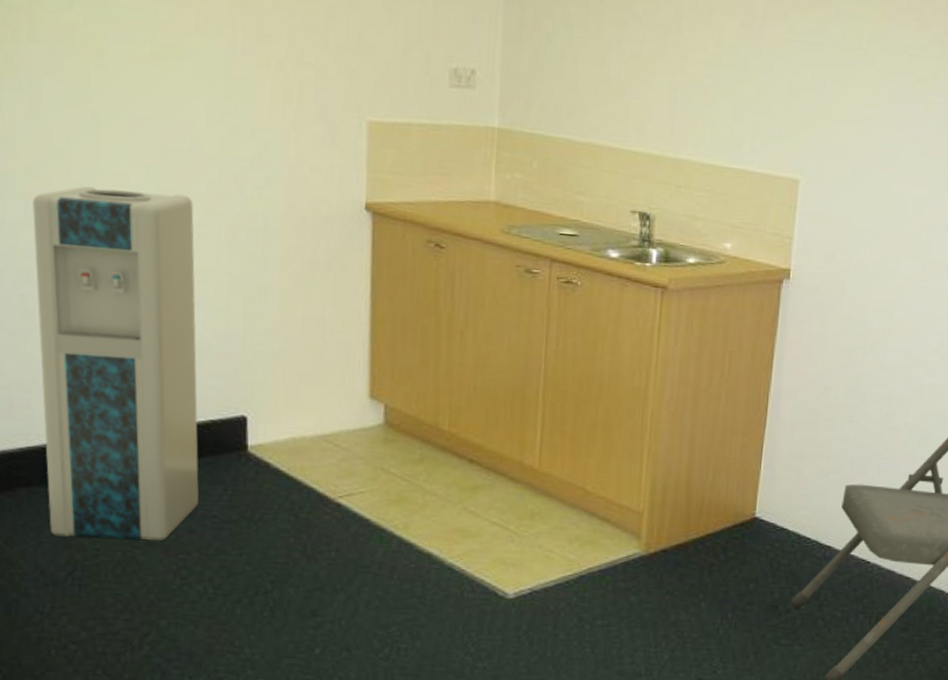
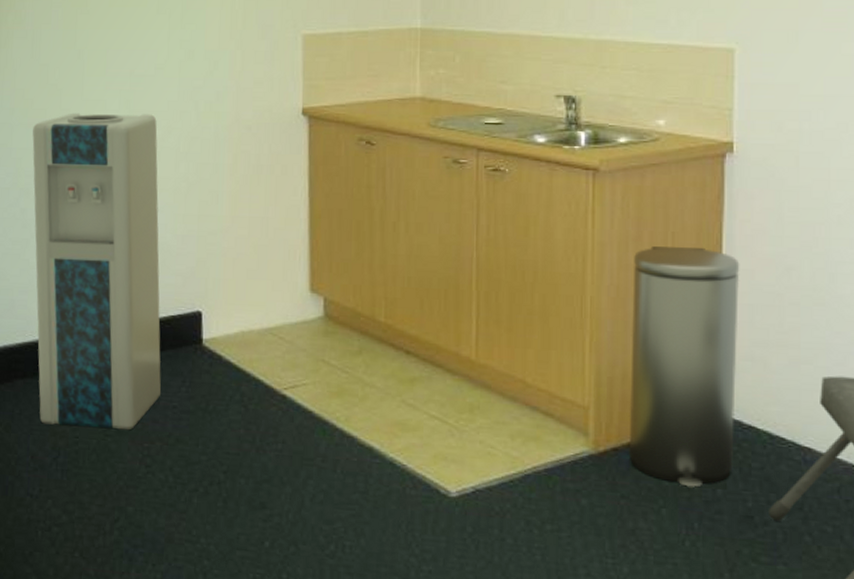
pedal bin: none [676,364,787,584] -> present [628,246,740,489]

